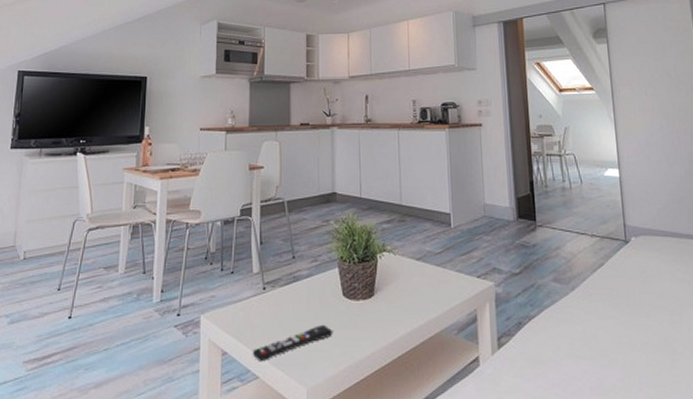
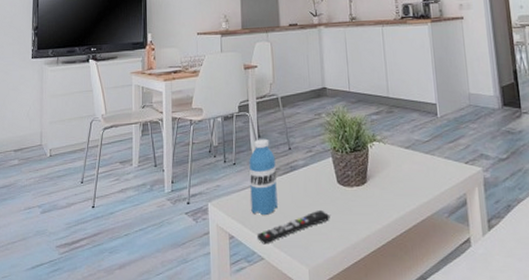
water bottle: none [248,245,277,329] -> present [249,138,278,215]

